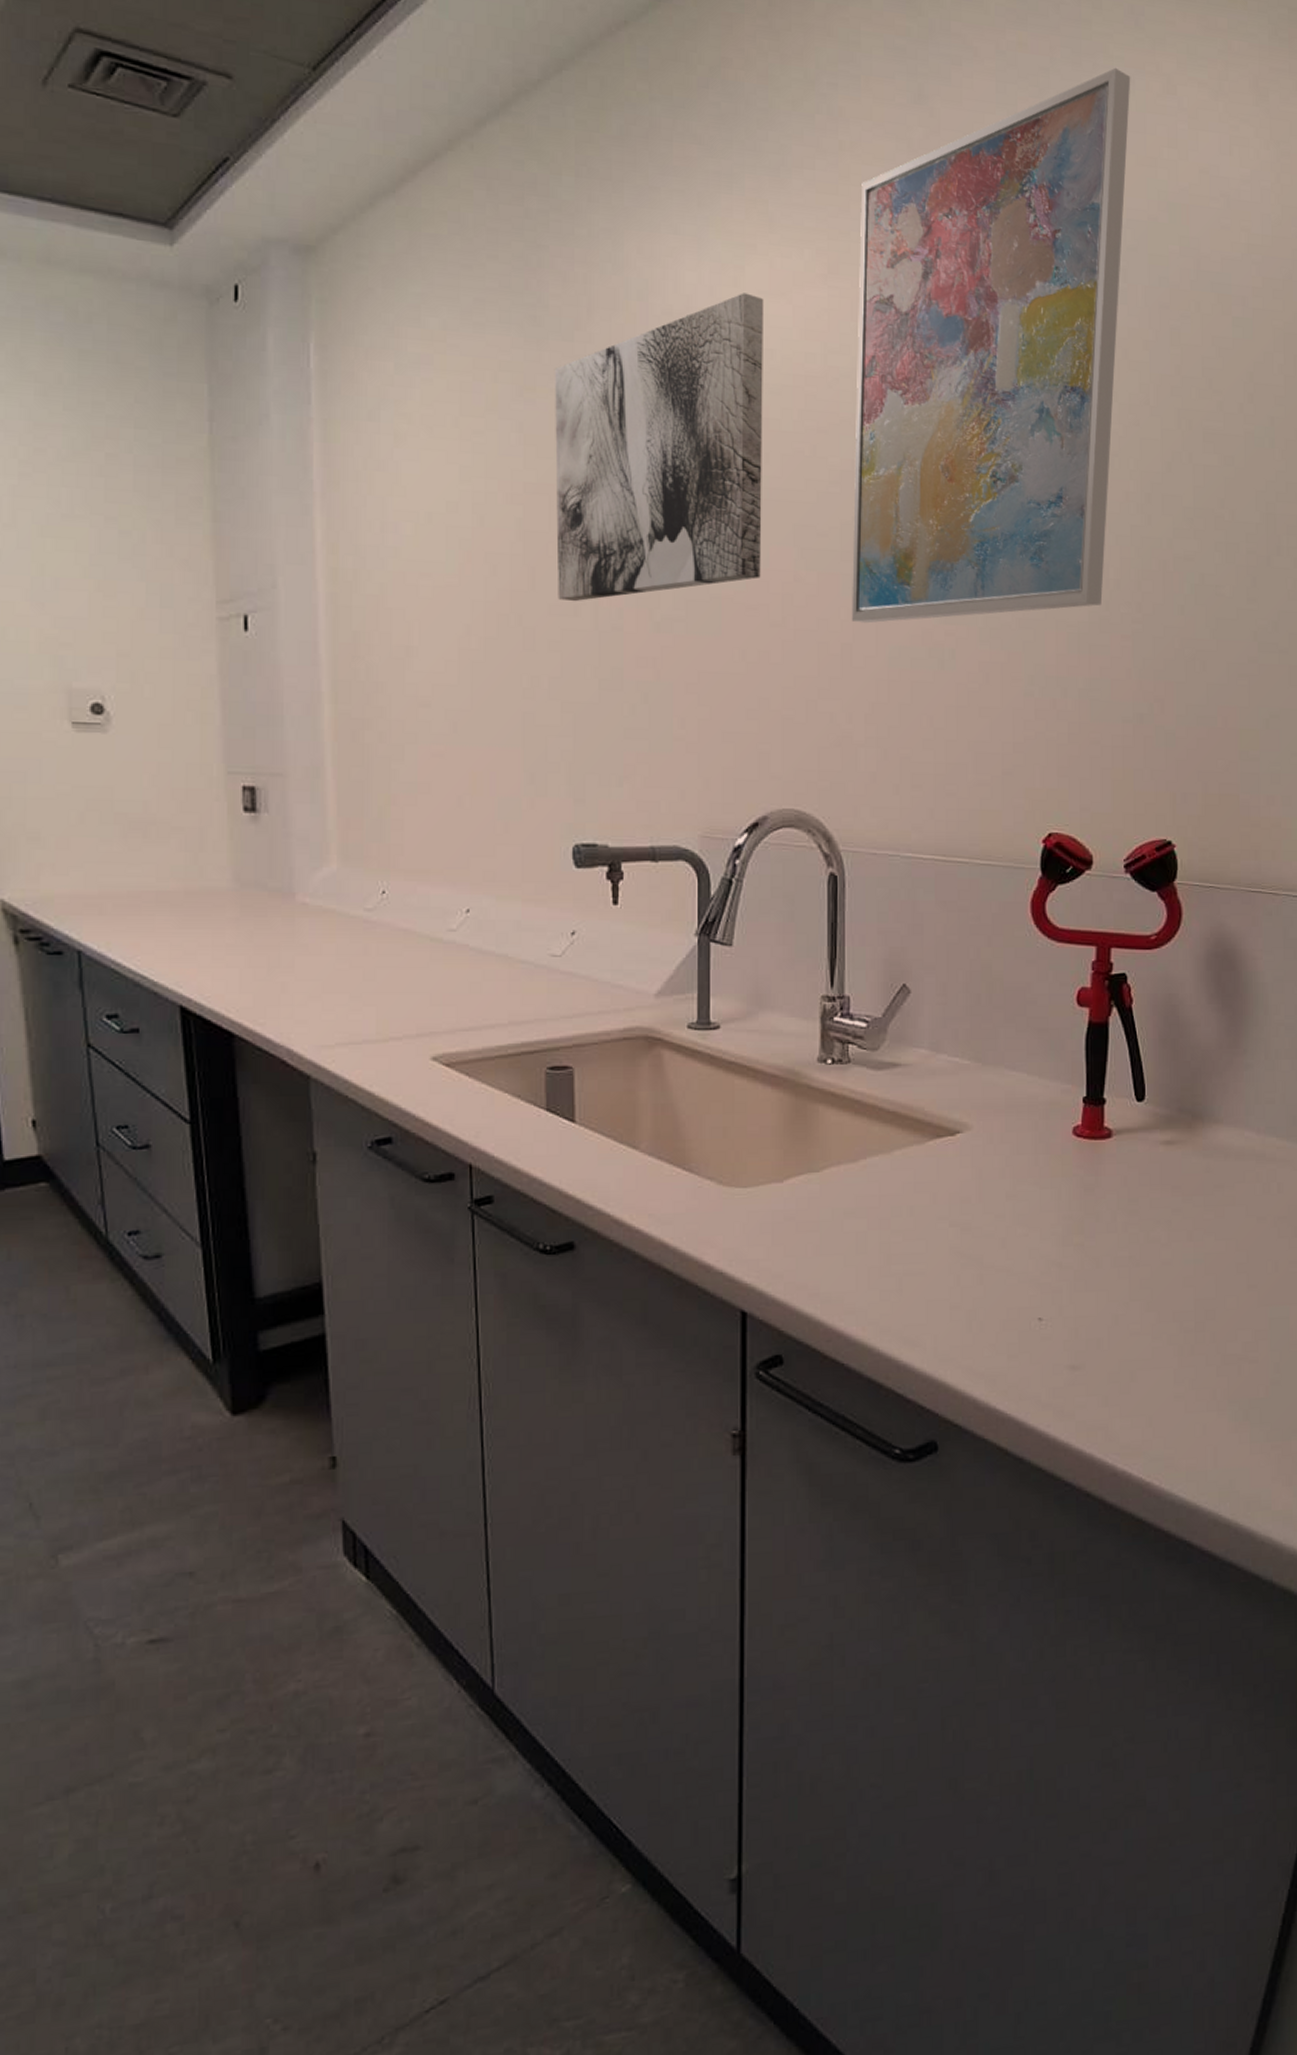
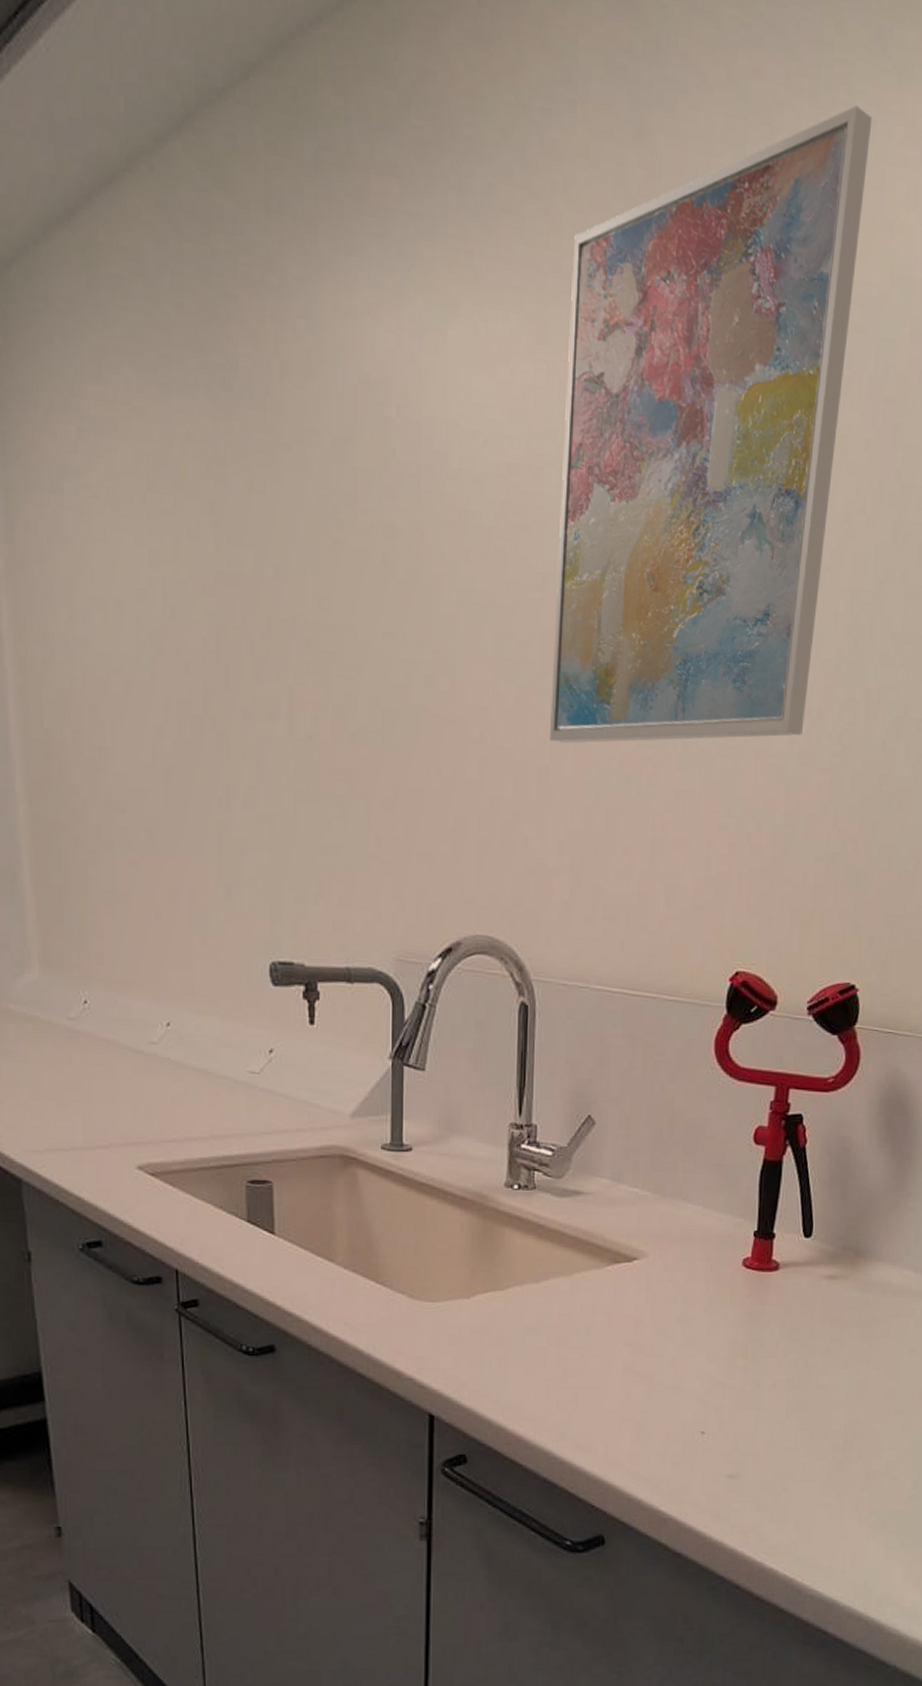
wall art: present [555,293,764,602] -> none [246,362,467,707]

